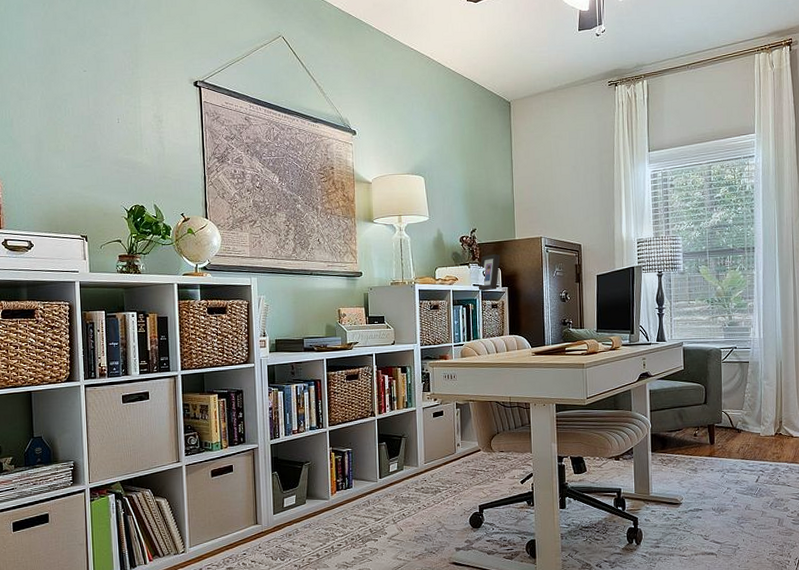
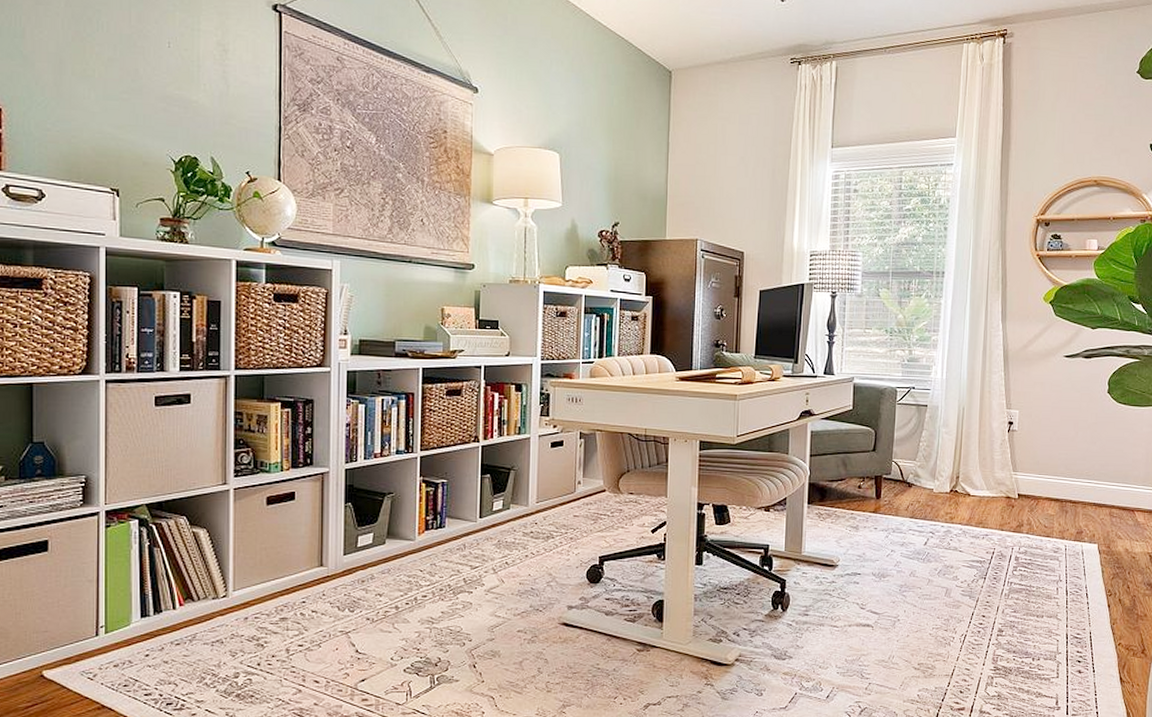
picture frame: present [478,254,500,291] -> none [616,255,646,299]

